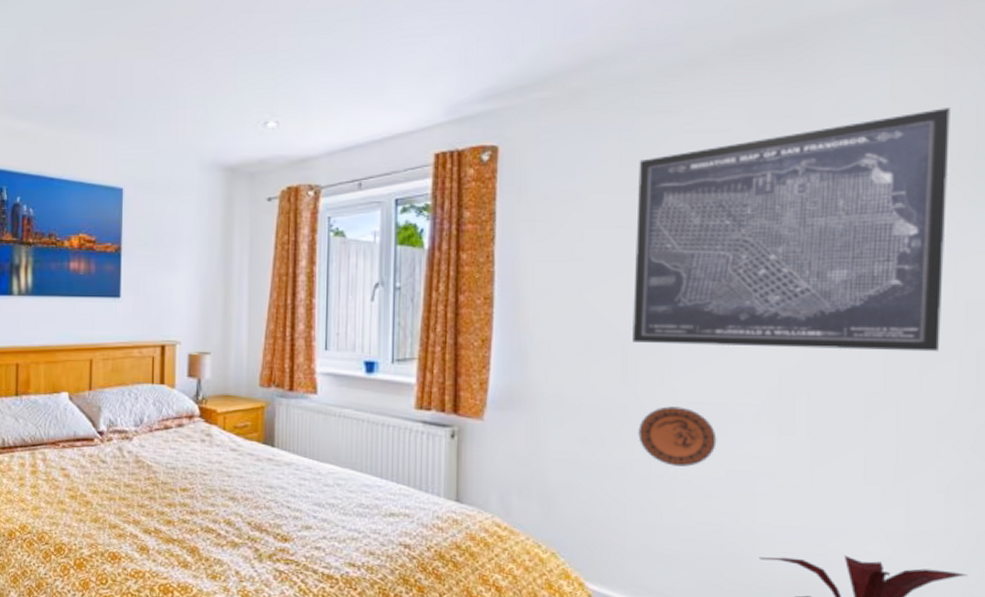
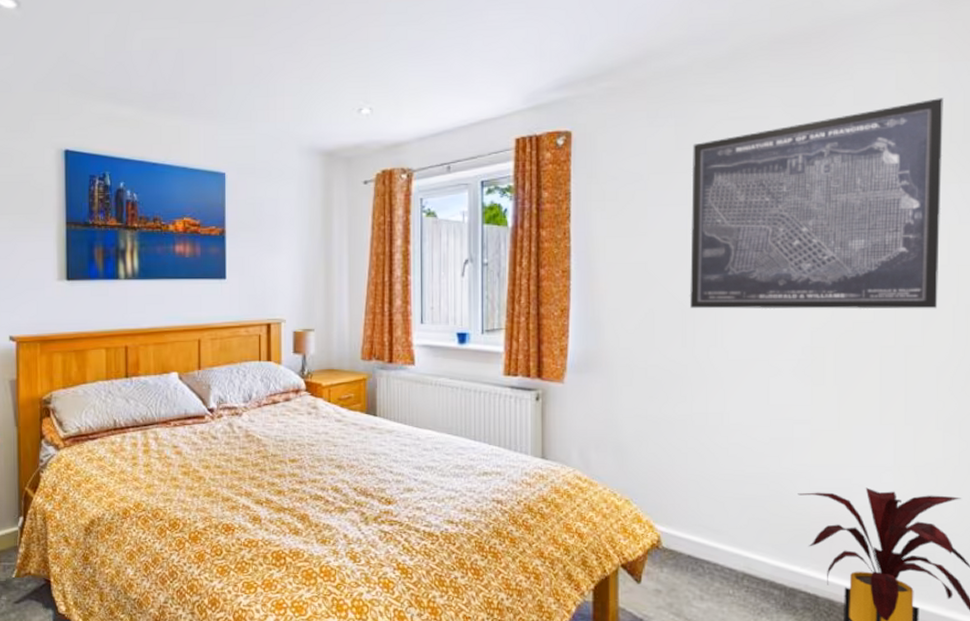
decorative plate: present [638,406,717,467] -> none [697,364,762,417]

